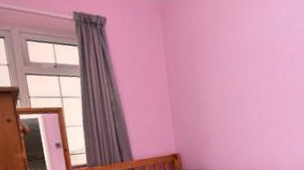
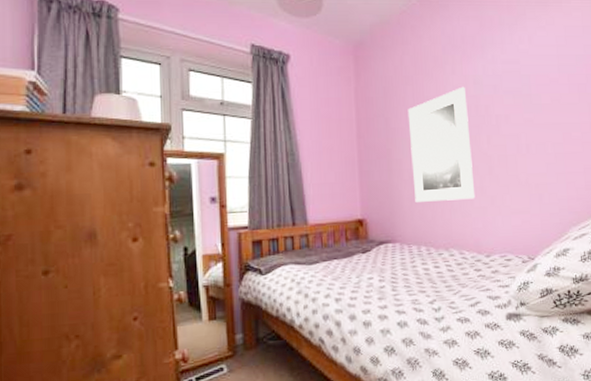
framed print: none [210,30,273,137] -> present [407,86,476,202]

